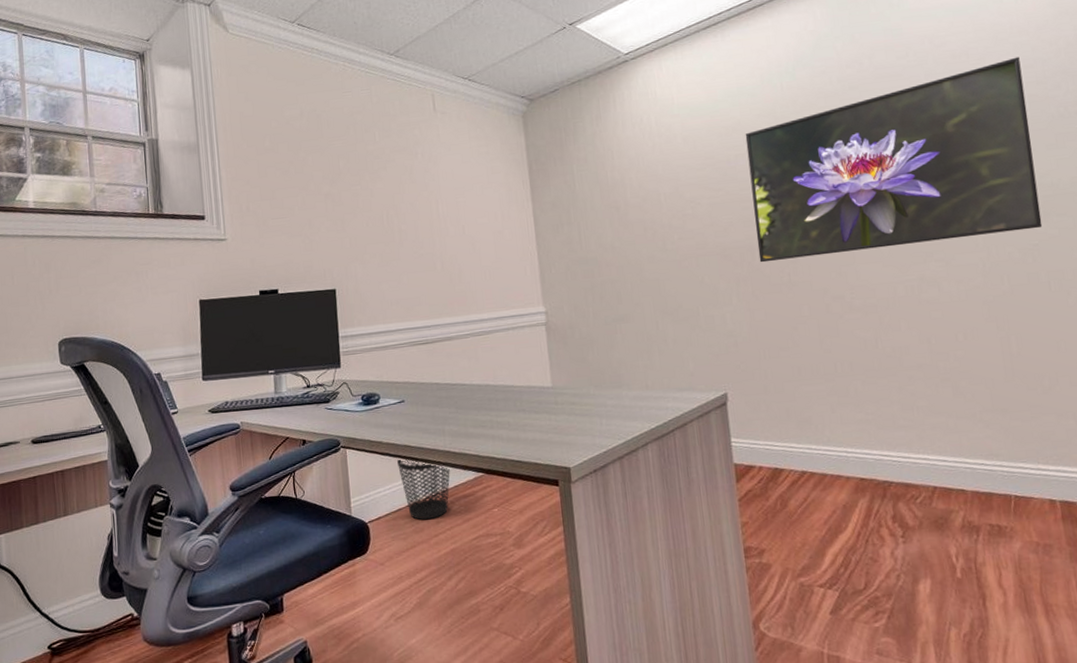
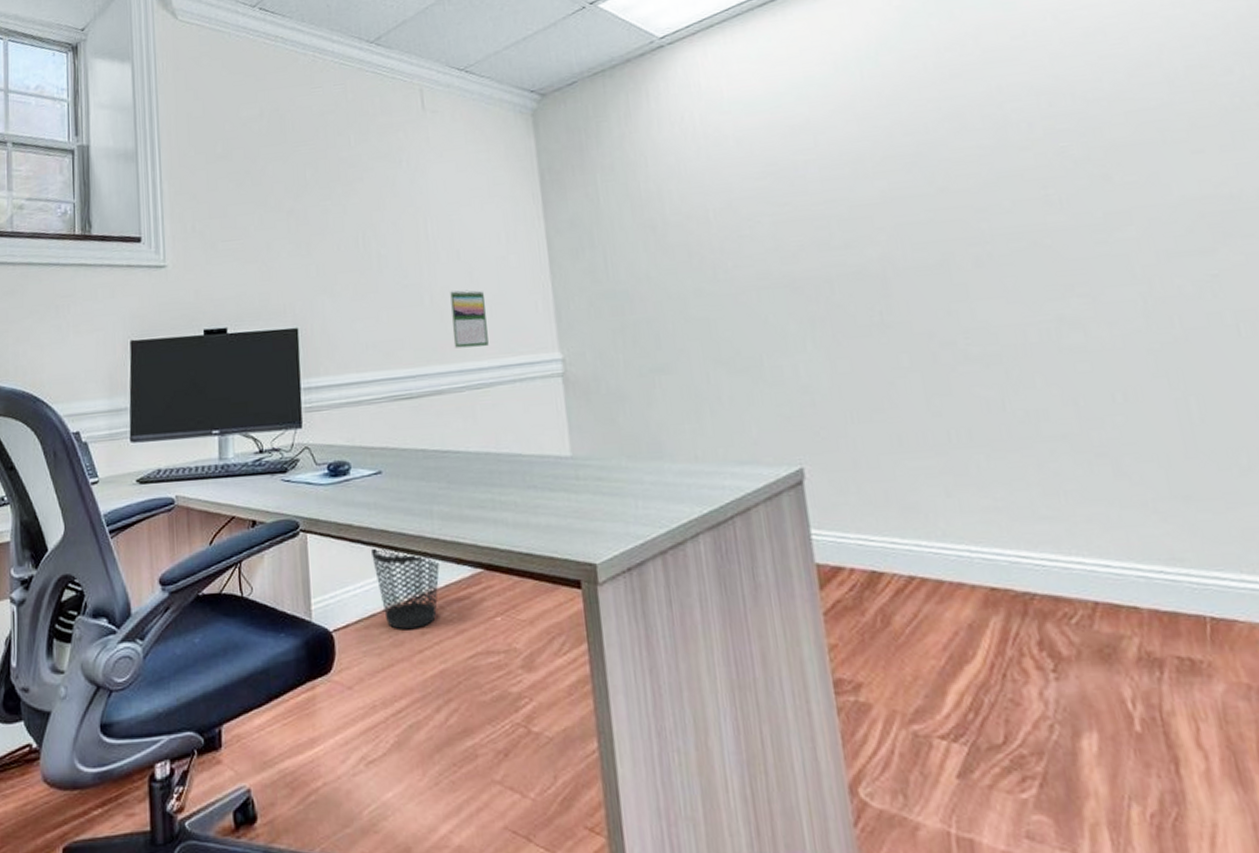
calendar: none [456,258,488,304] -> present [449,290,489,349]
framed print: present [745,56,1043,263] -> none [816,34,1223,298]

